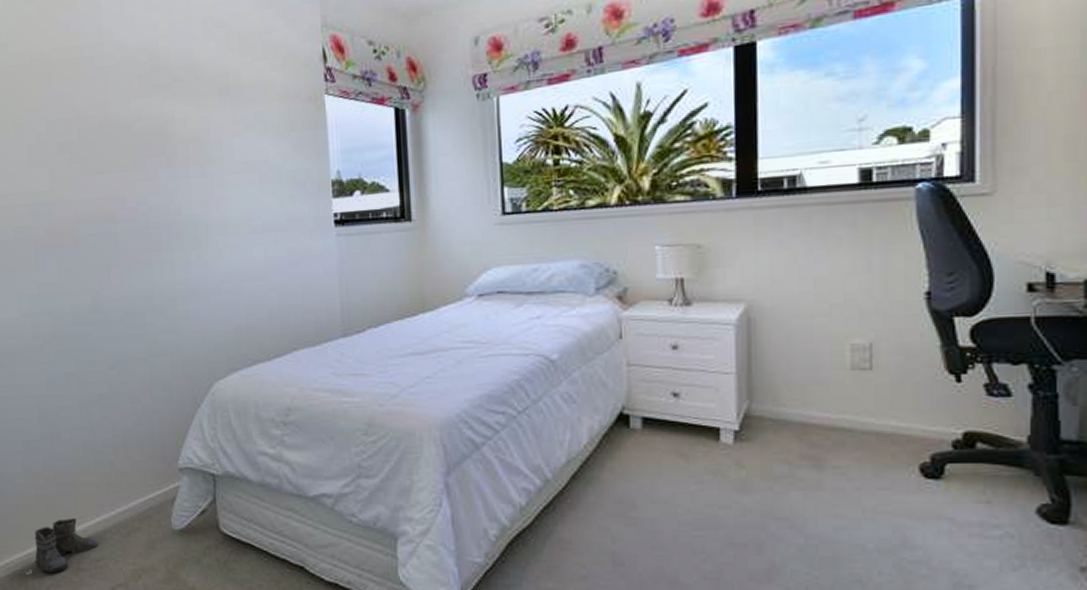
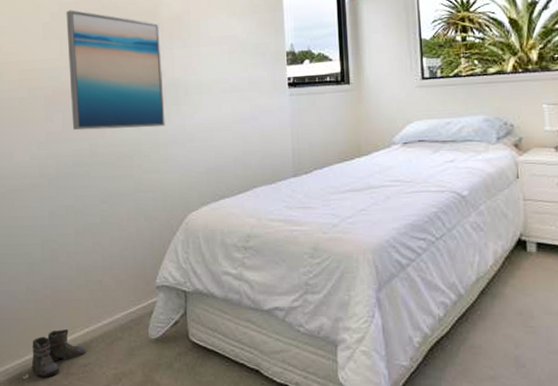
wall art: none [55,129,183,281] -> present [66,10,165,131]

